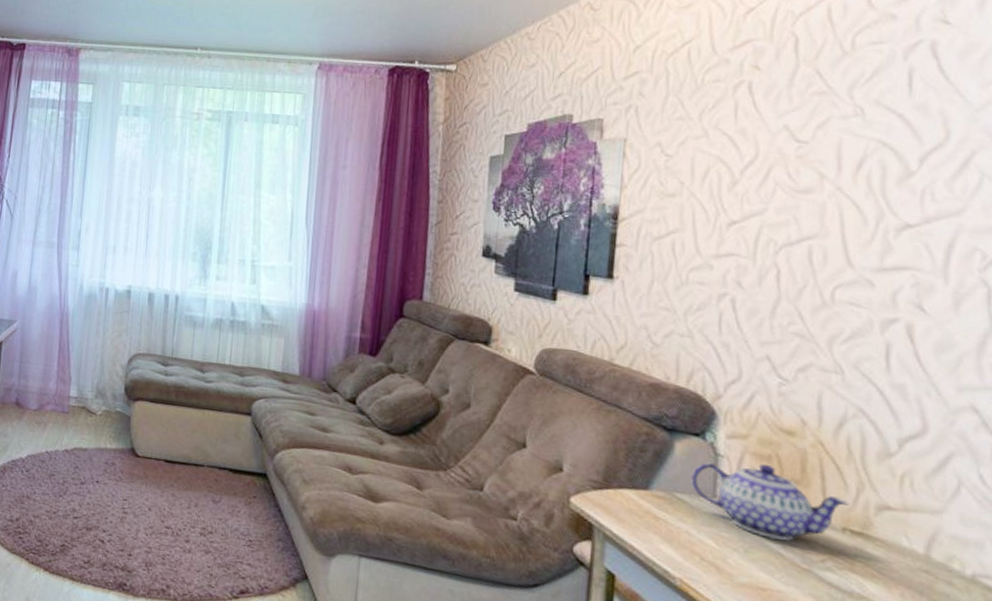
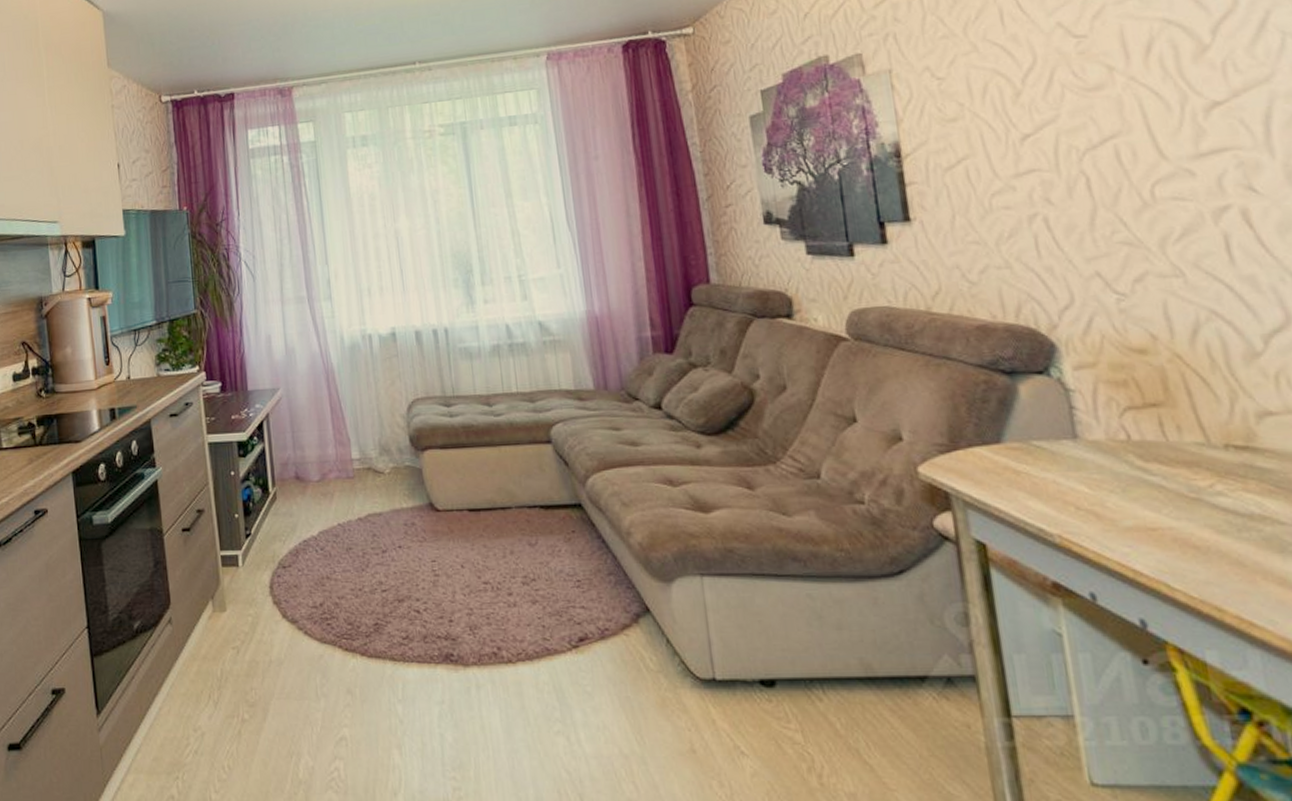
teapot: present [691,462,850,541] -> none [1044,390,1226,473]

